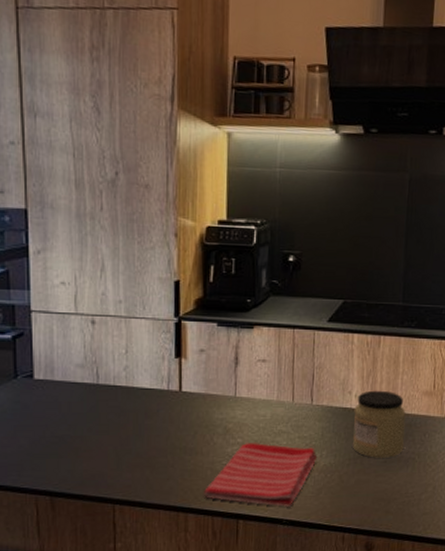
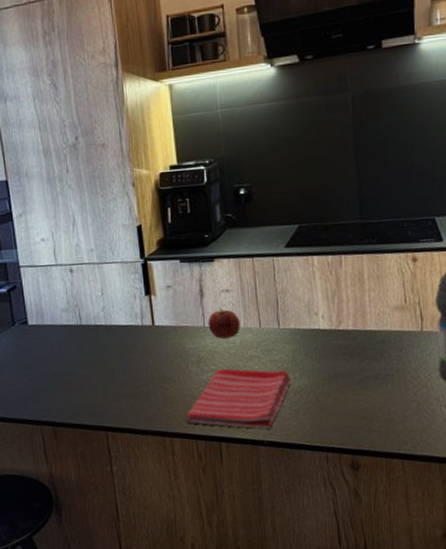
apple: none [239,377,273,411] -> present [207,307,240,339]
jar: present [353,390,406,458] -> none [322,309,381,377]

